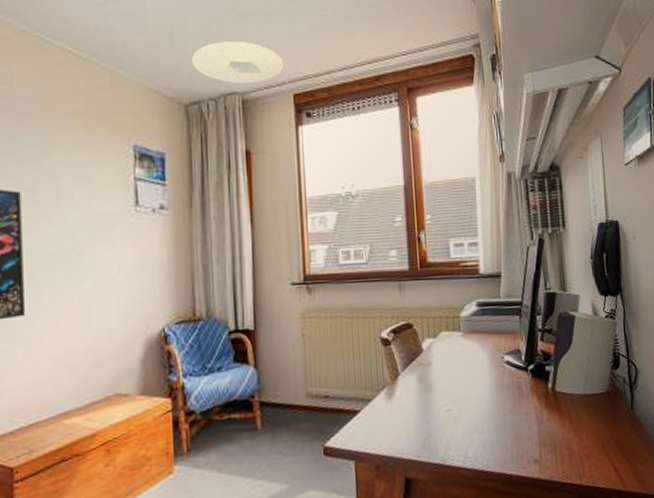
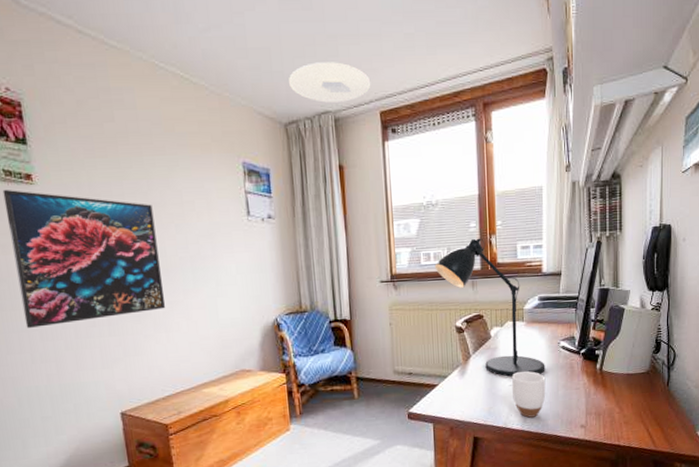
desk lamp: none [355,234,488,400] -> present [434,238,545,377]
mug: none [449,392,491,452] -> present [512,371,546,418]

